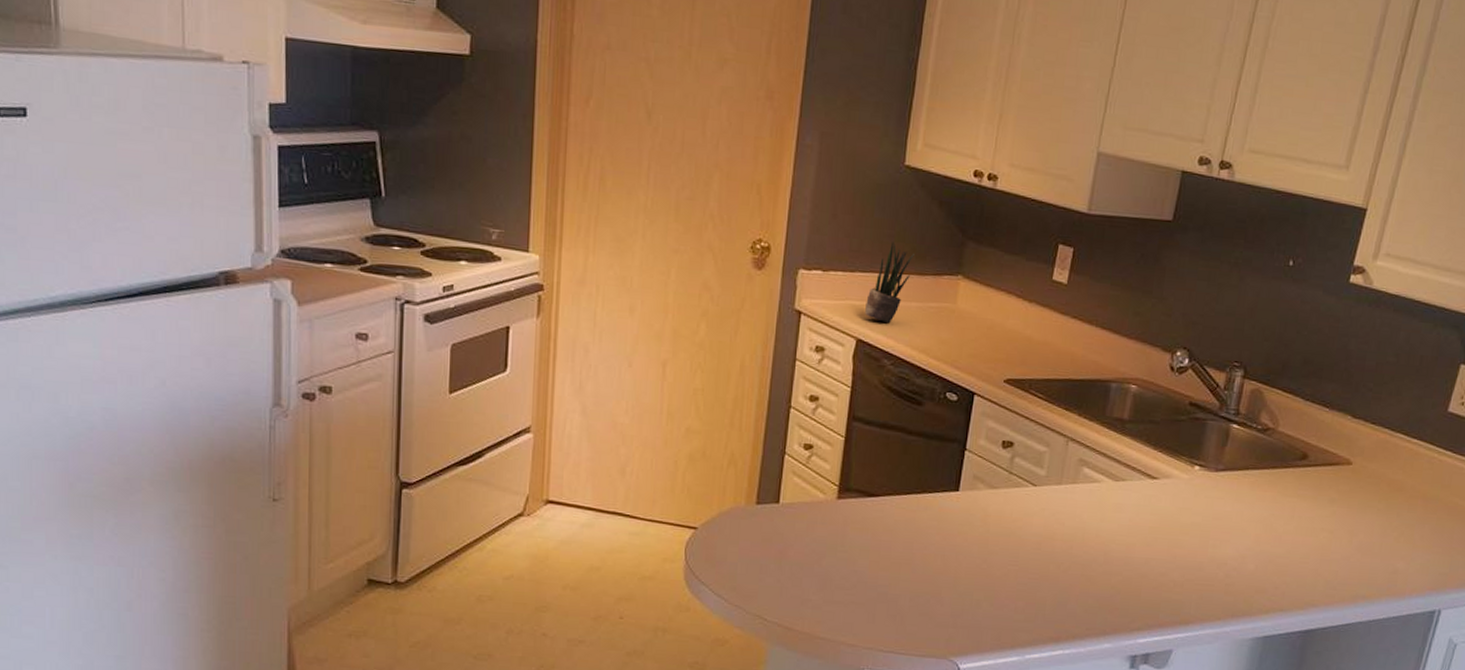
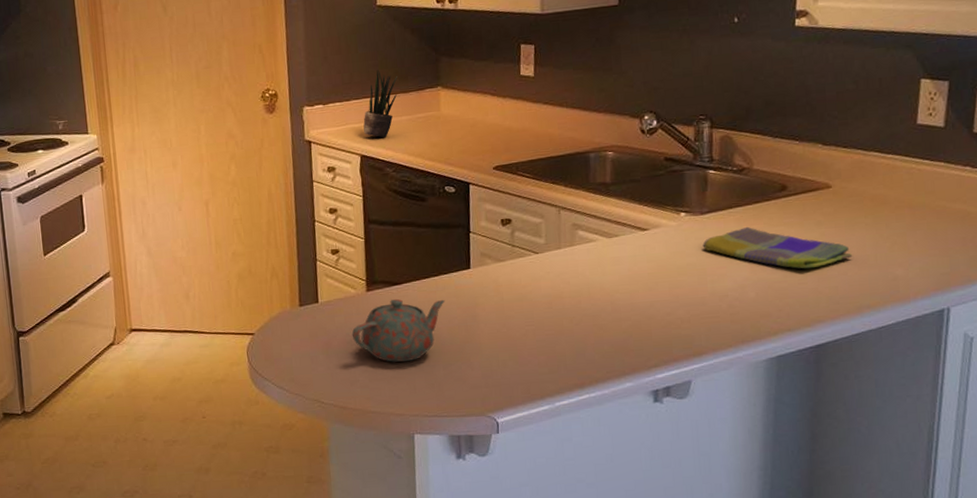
teapot: none [812,513,925,587] -> present [351,299,445,362]
dish towel: none [1211,492,1359,548] -> present [702,226,853,269]

